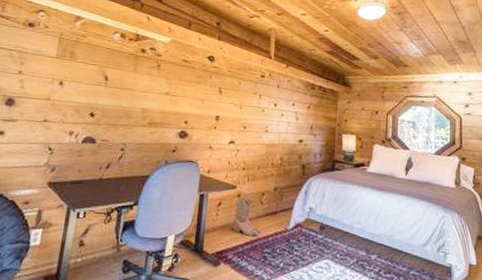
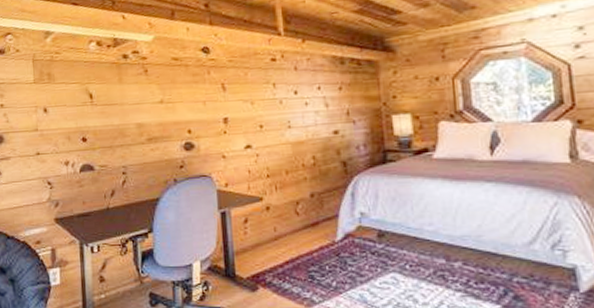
boots: present [232,196,261,236] -> none [265,208,301,254]

